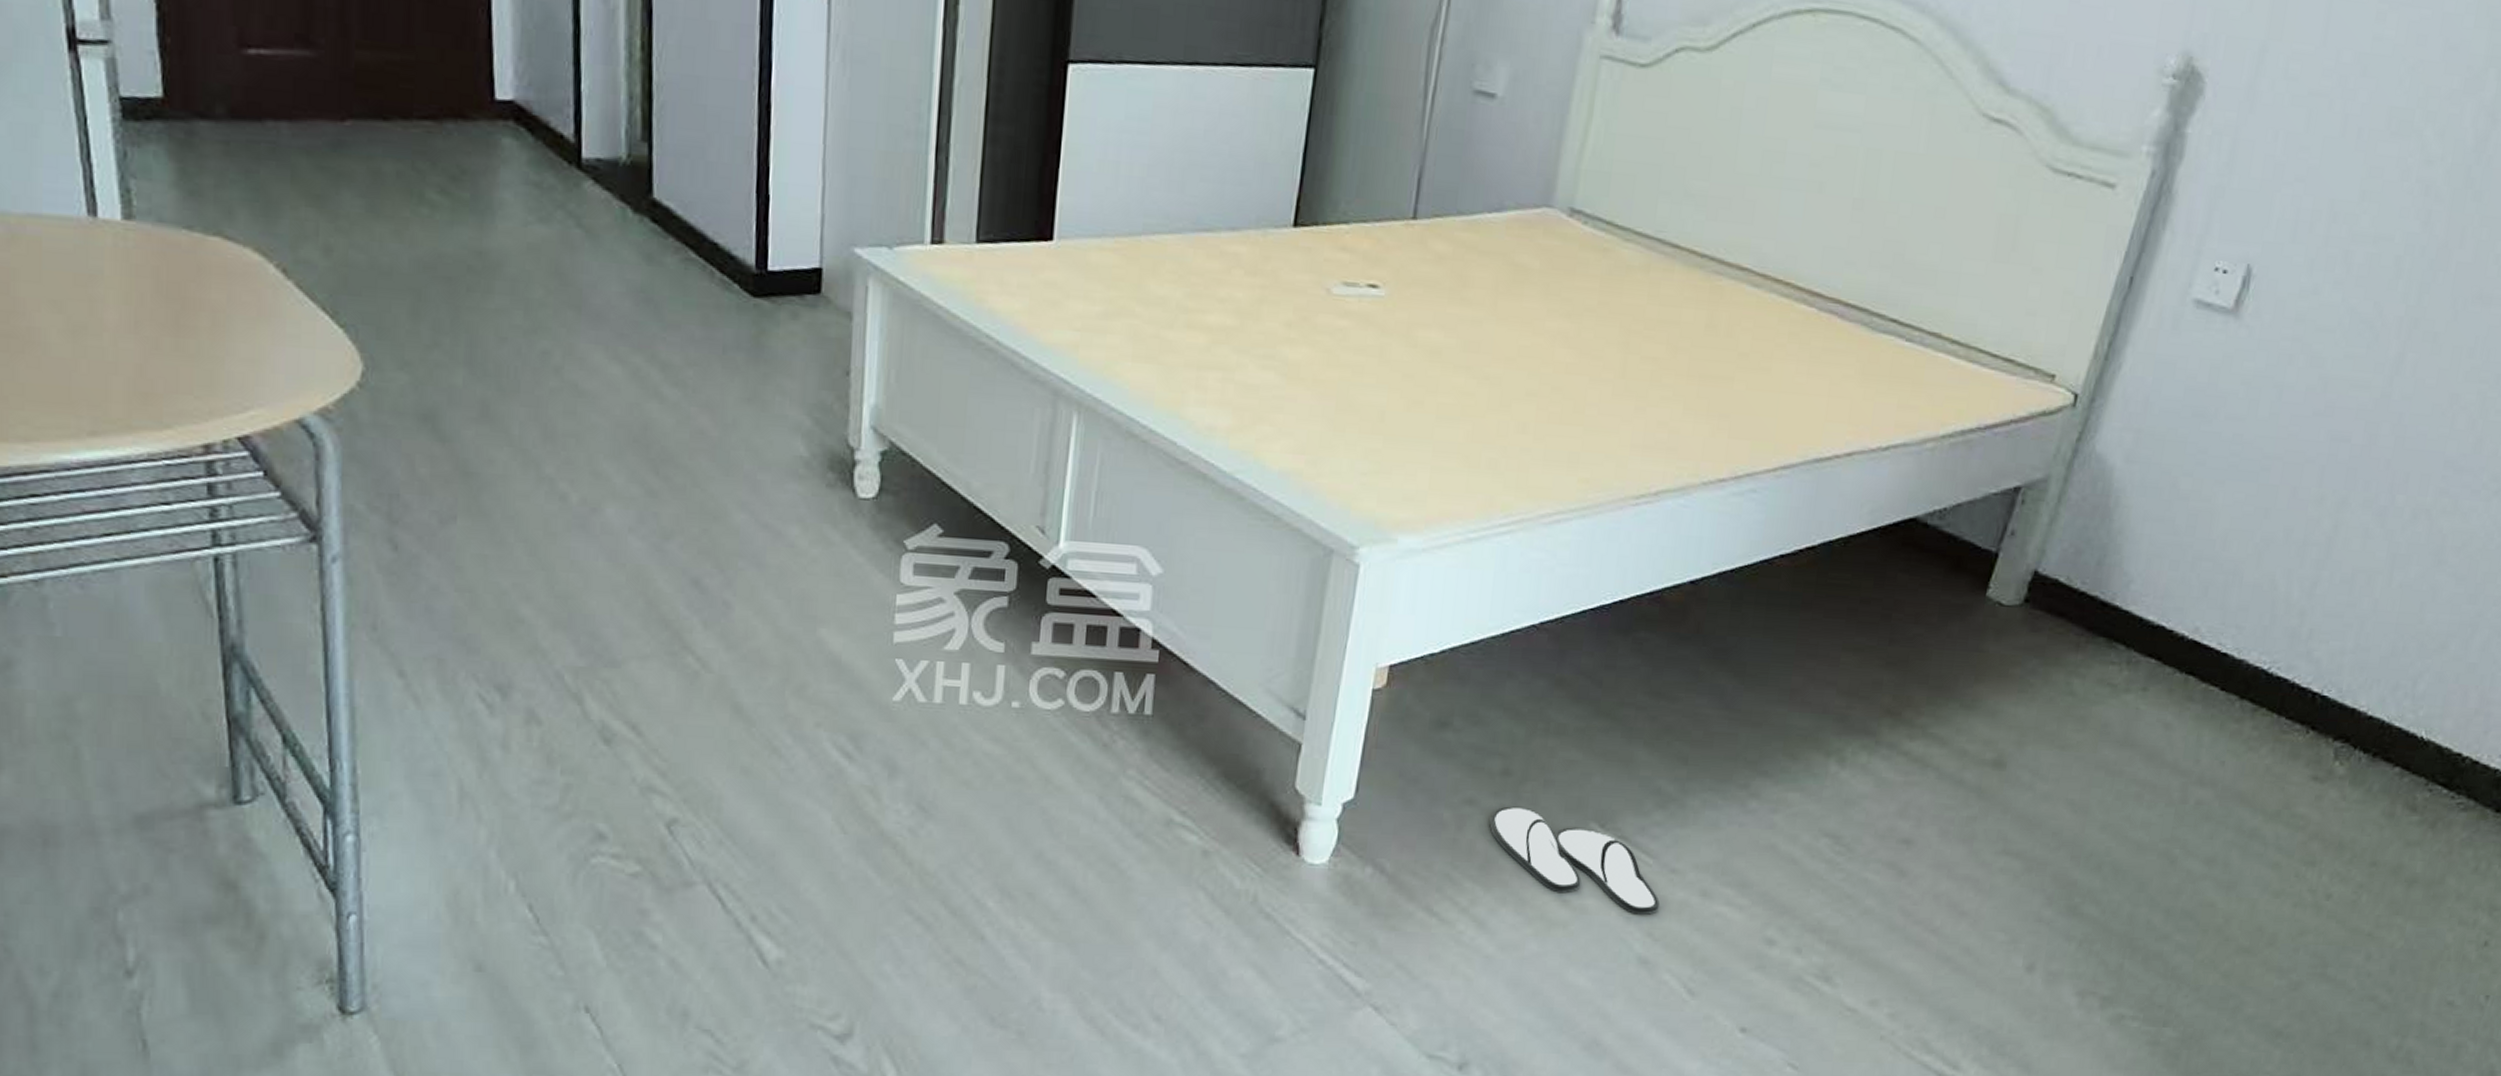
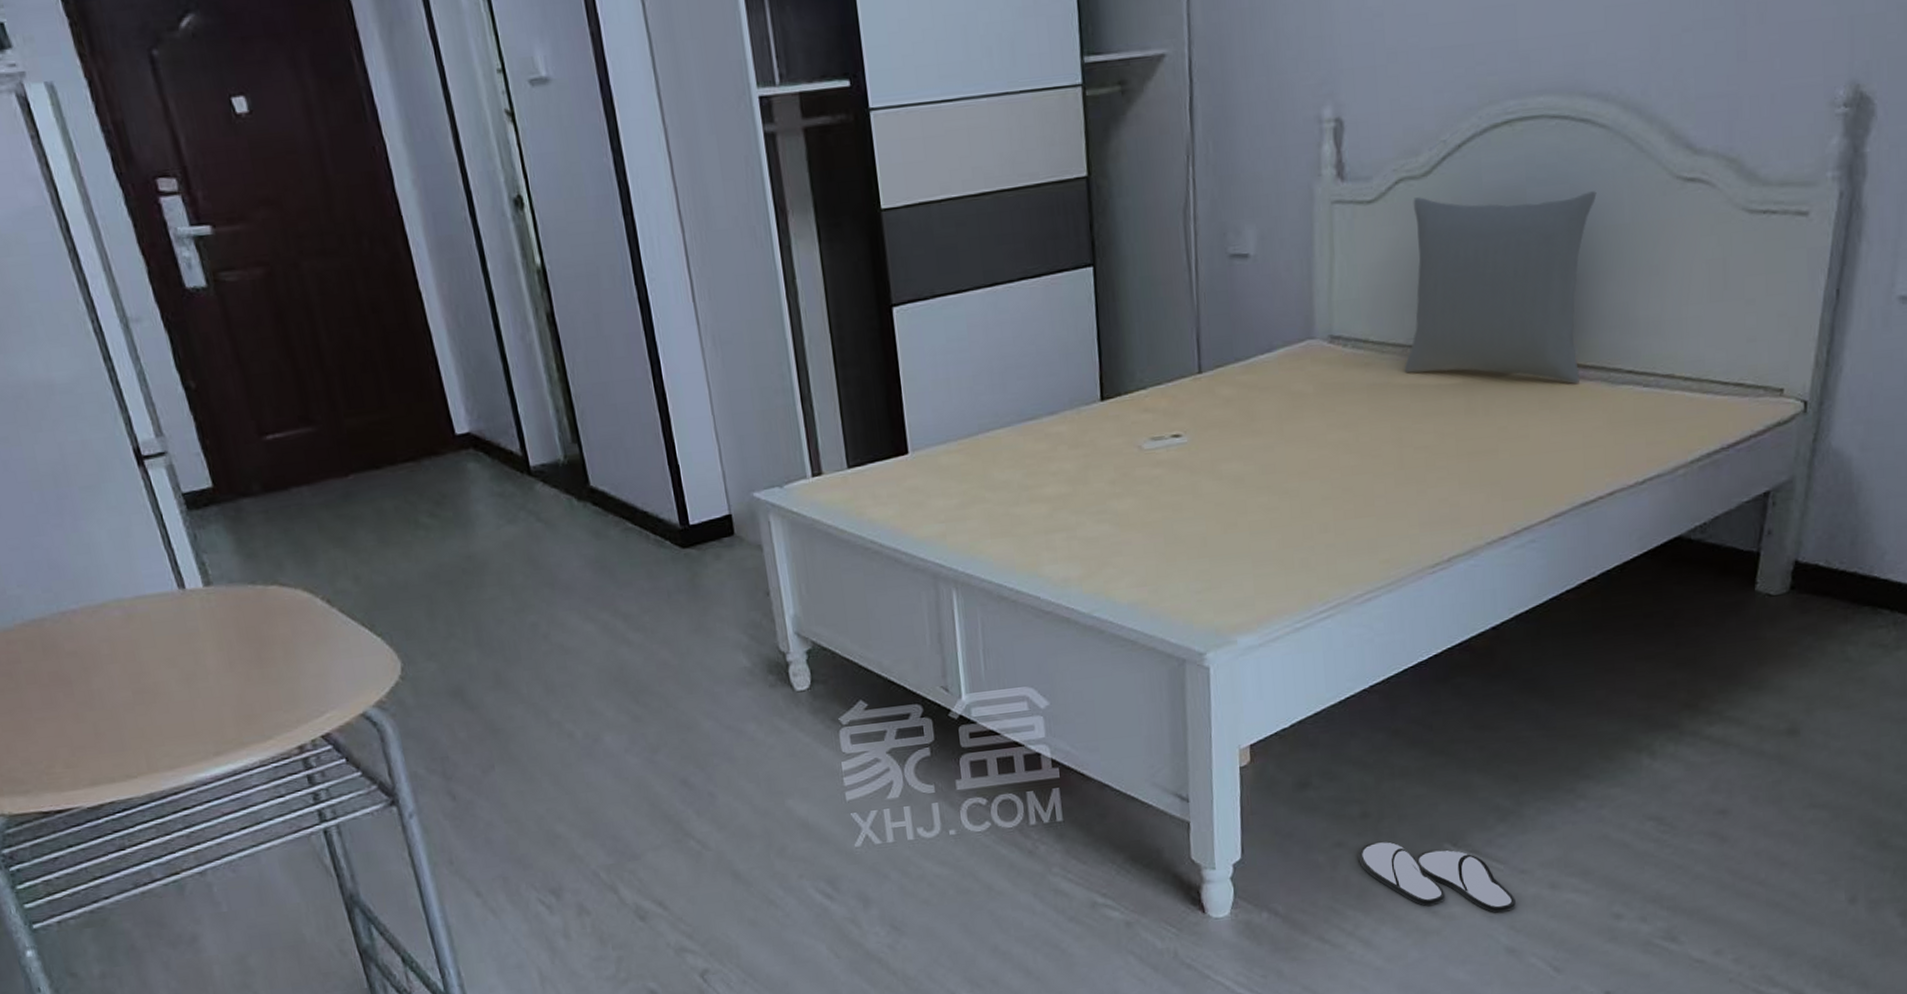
pillow: none [1646,72,1894,321] -> present [1404,191,1597,384]

